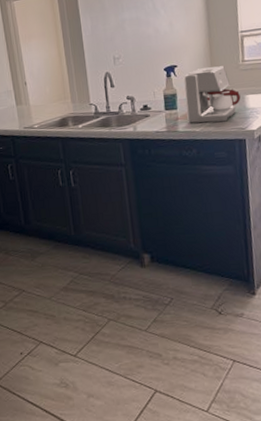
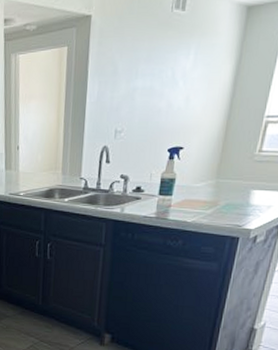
coffee maker: present [183,66,241,123] -> none [180,153,247,216]

